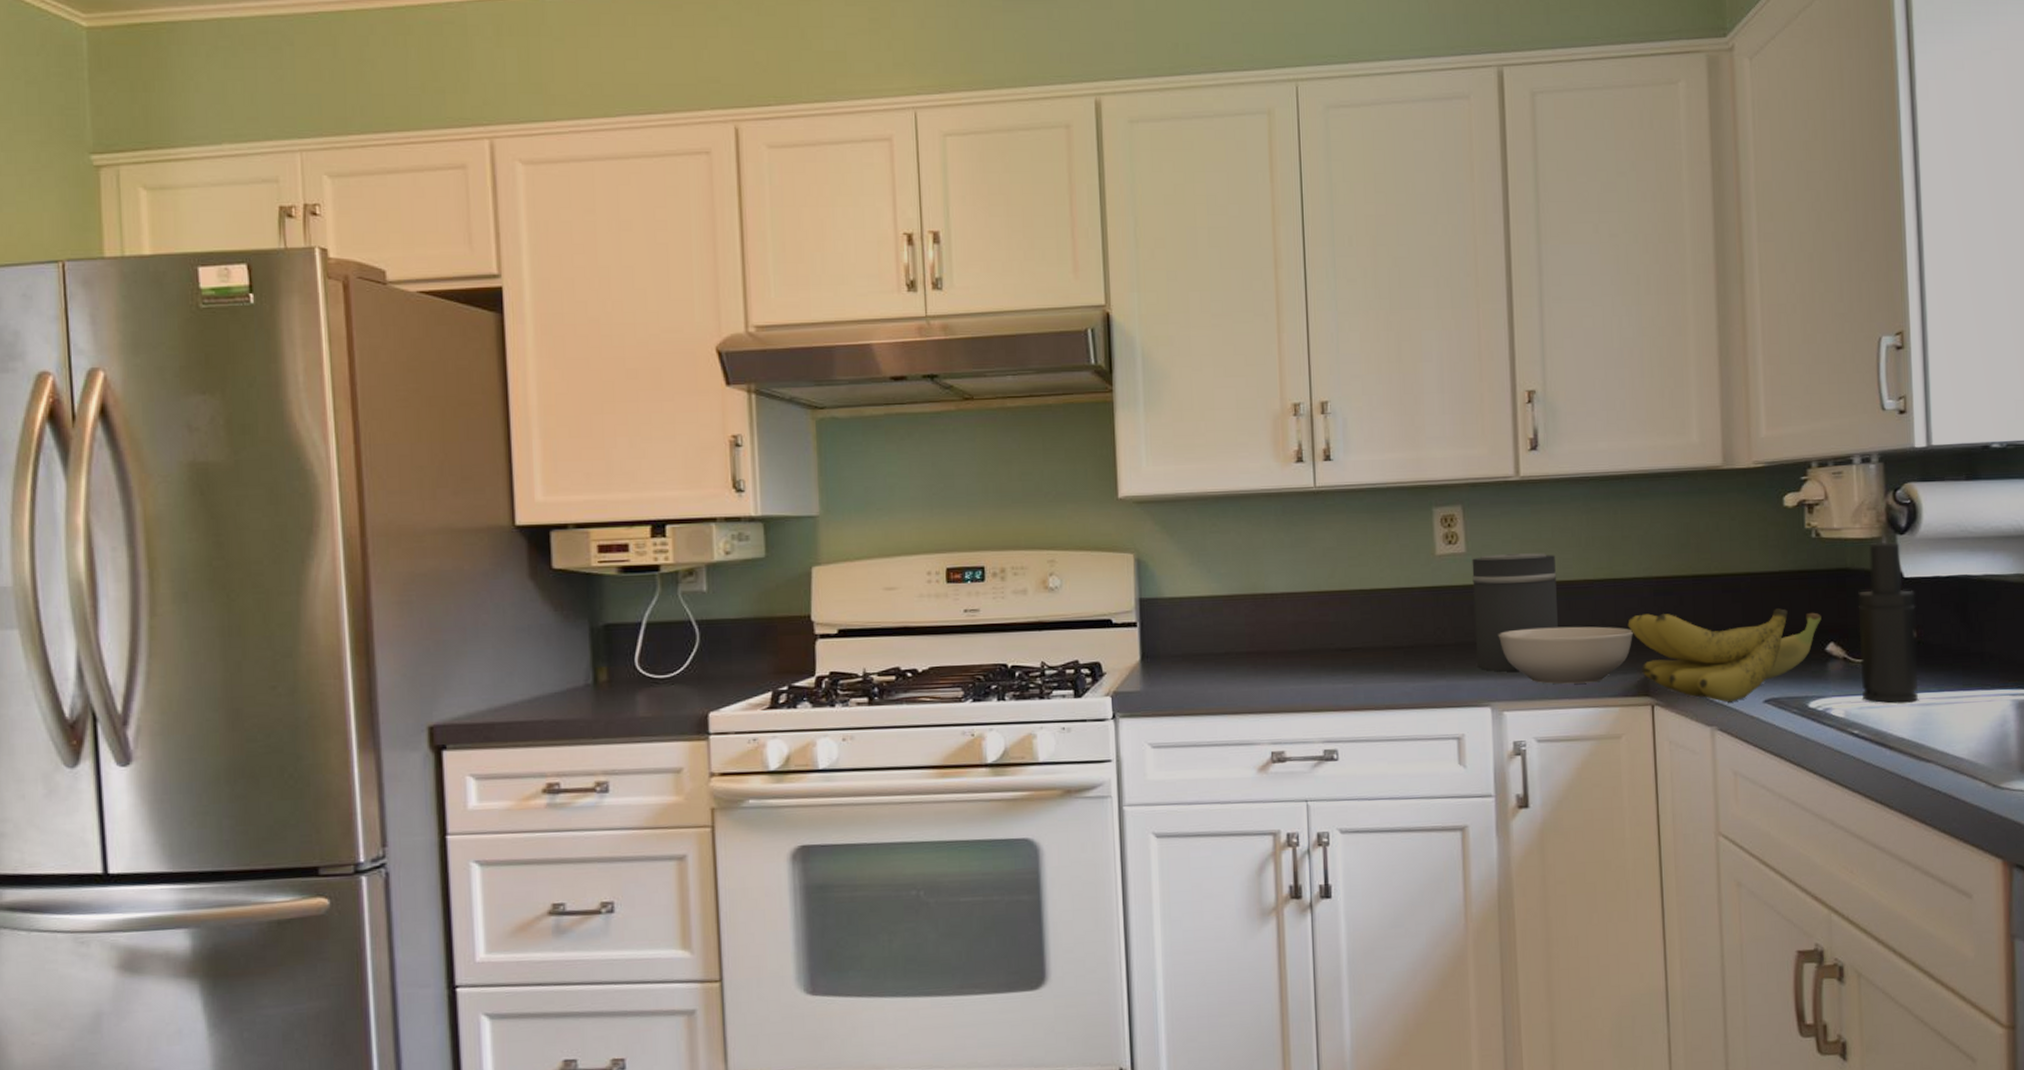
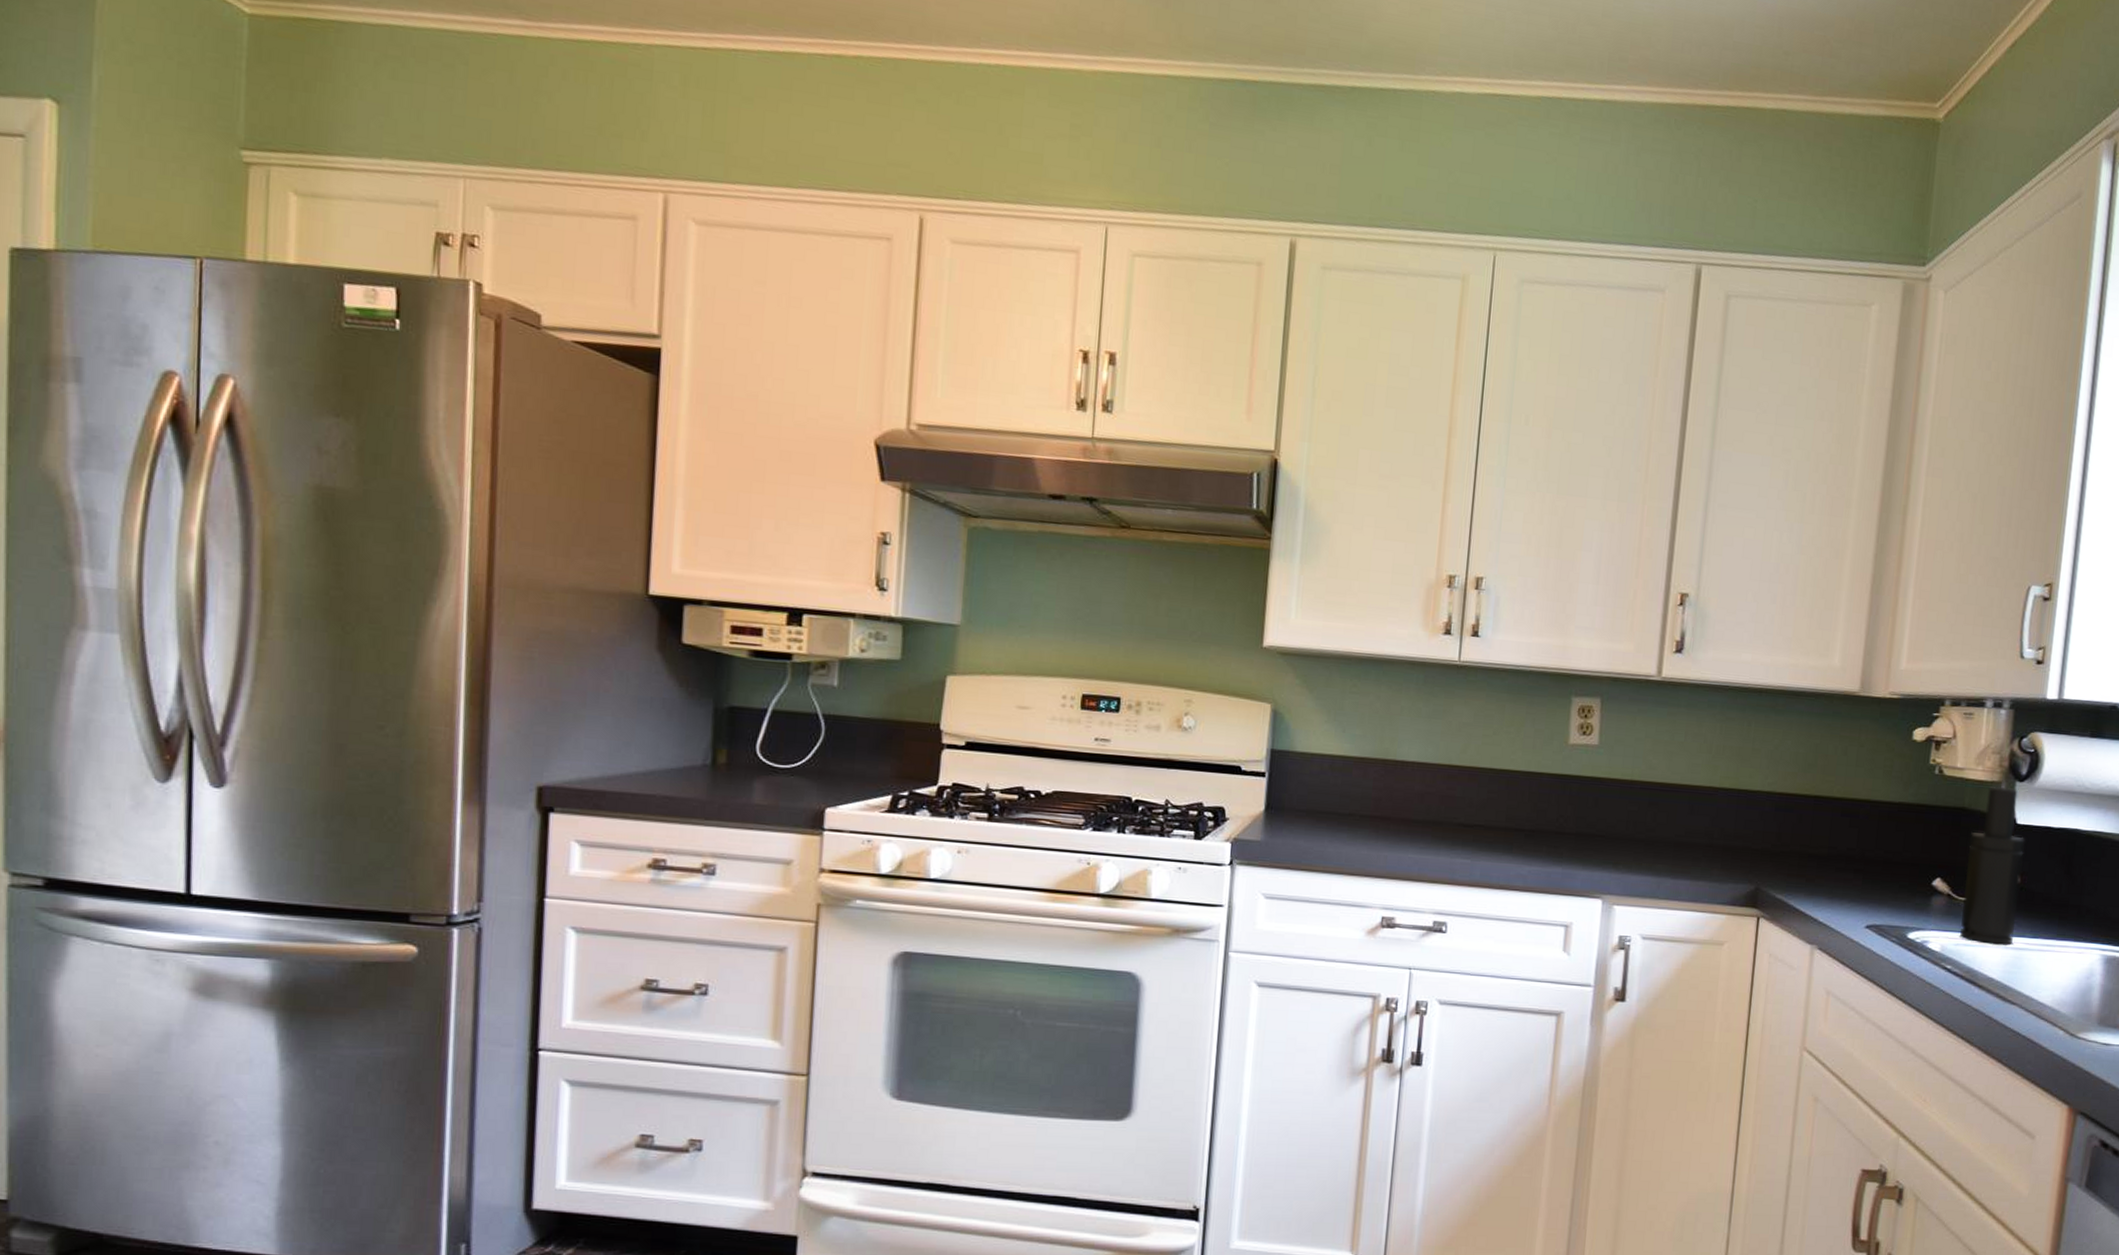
cylinder: present [1472,552,1558,672] -> none [1594,750,1685,869]
bowl: present [1498,626,1634,685] -> none [1618,826,1751,888]
banana: present [1627,608,1821,703] -> none [1745,827,1933,924]

